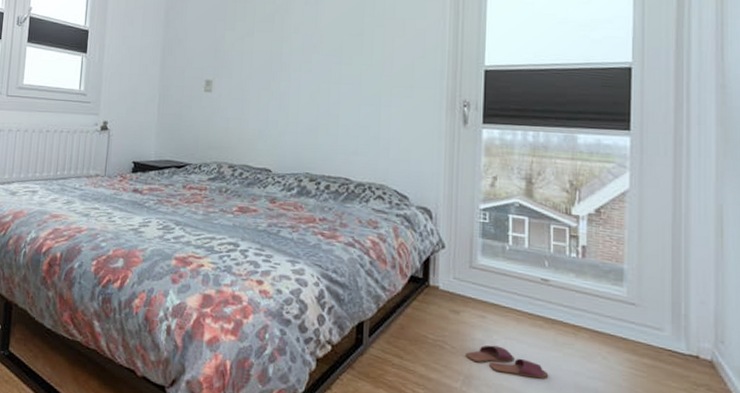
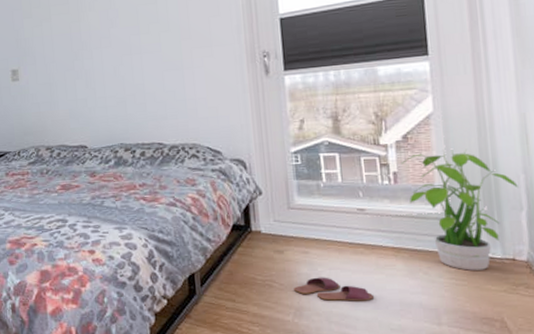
potted plant: none [591,229,709,364] -> present [401,149,518,271]

